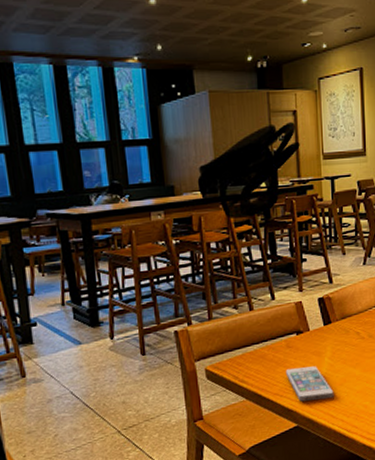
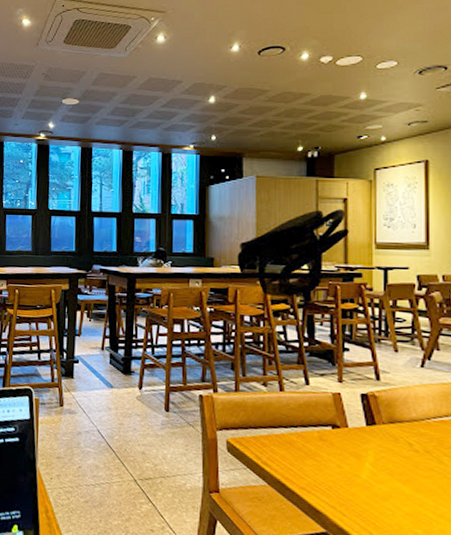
smartphone: present [285,366,334,402] -> none [315,463,375,513]

